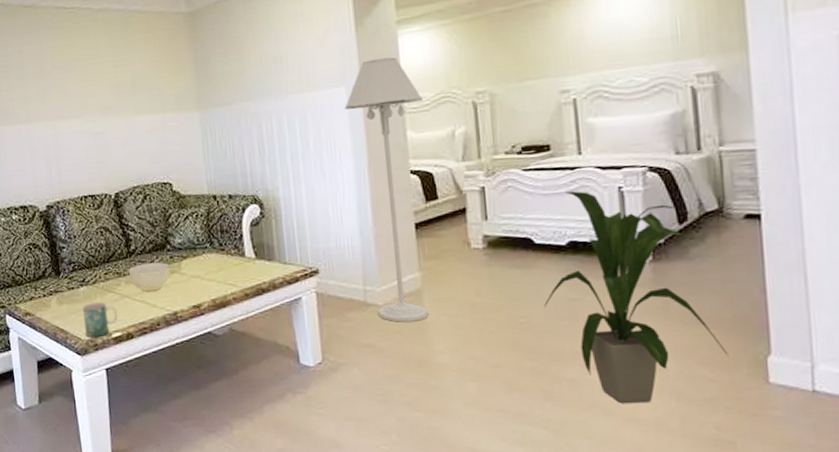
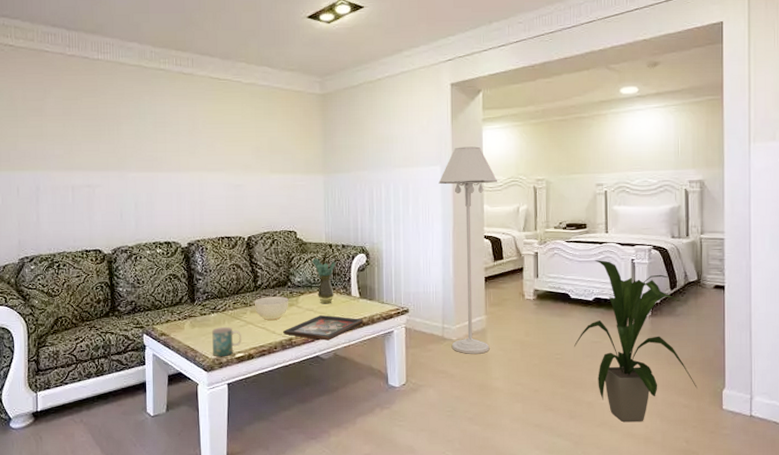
decorative tray: none [166,282,263,313] -> present [283,315,364,341]
vase: none [194,212,224,269] -> present [312,257,336,304]

